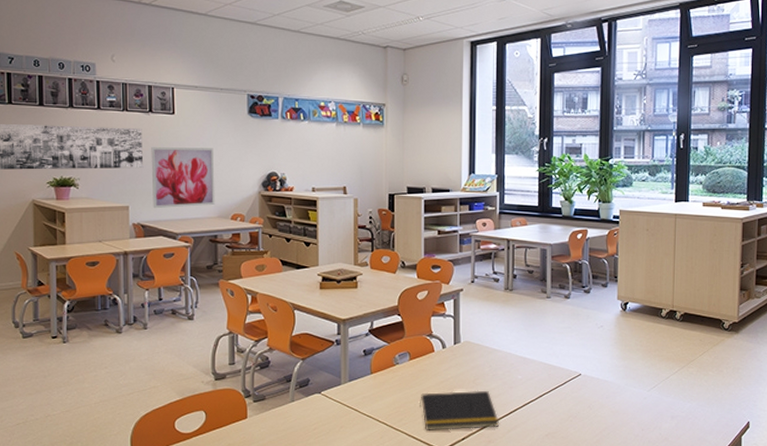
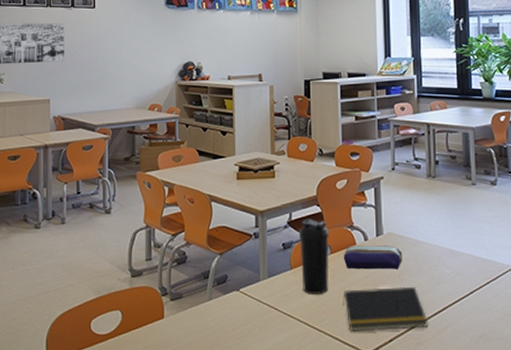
wall art: present [151,147,215,209] -> none [72,40,133,101]
water bottle: none [379,327,409,397] -> present [298,218,329,294]
pencil case: none [421,353,478,375] -> present [343,245,402,270]

